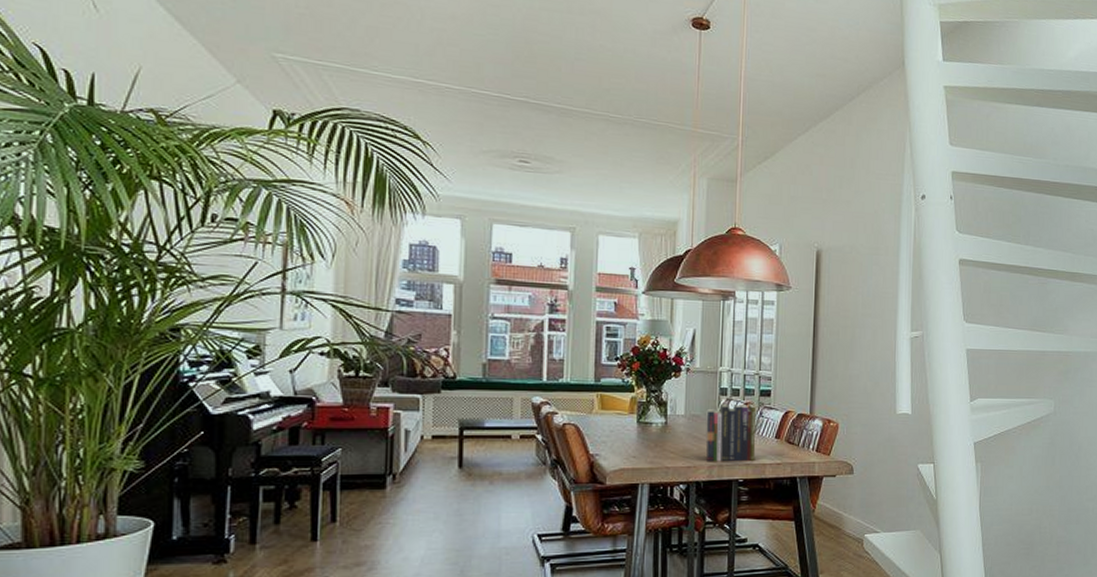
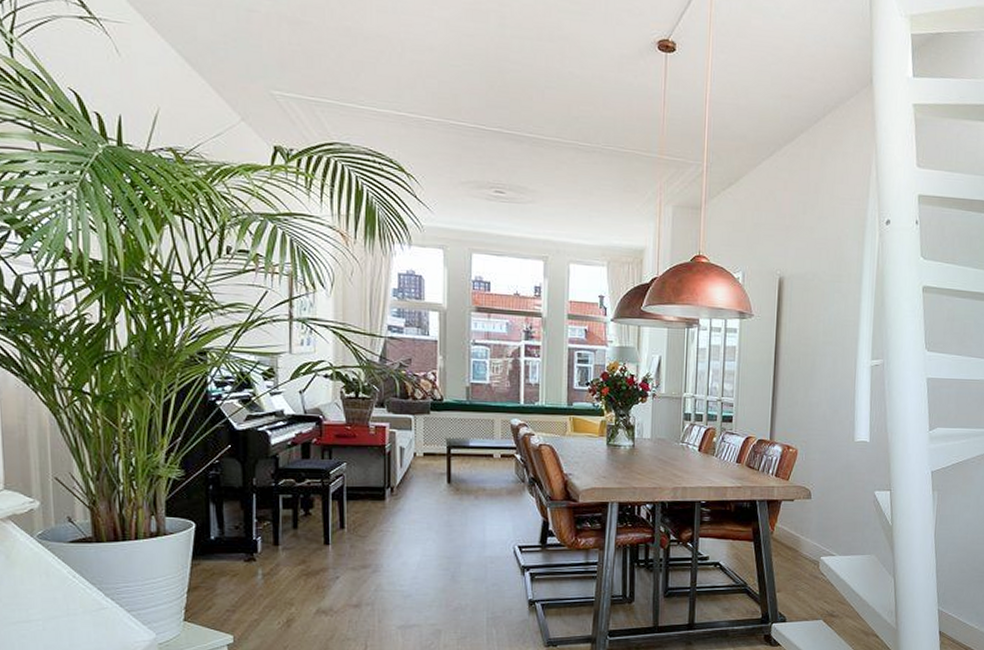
books: present [705,403,756,462] -> none [670,429,718,485]

